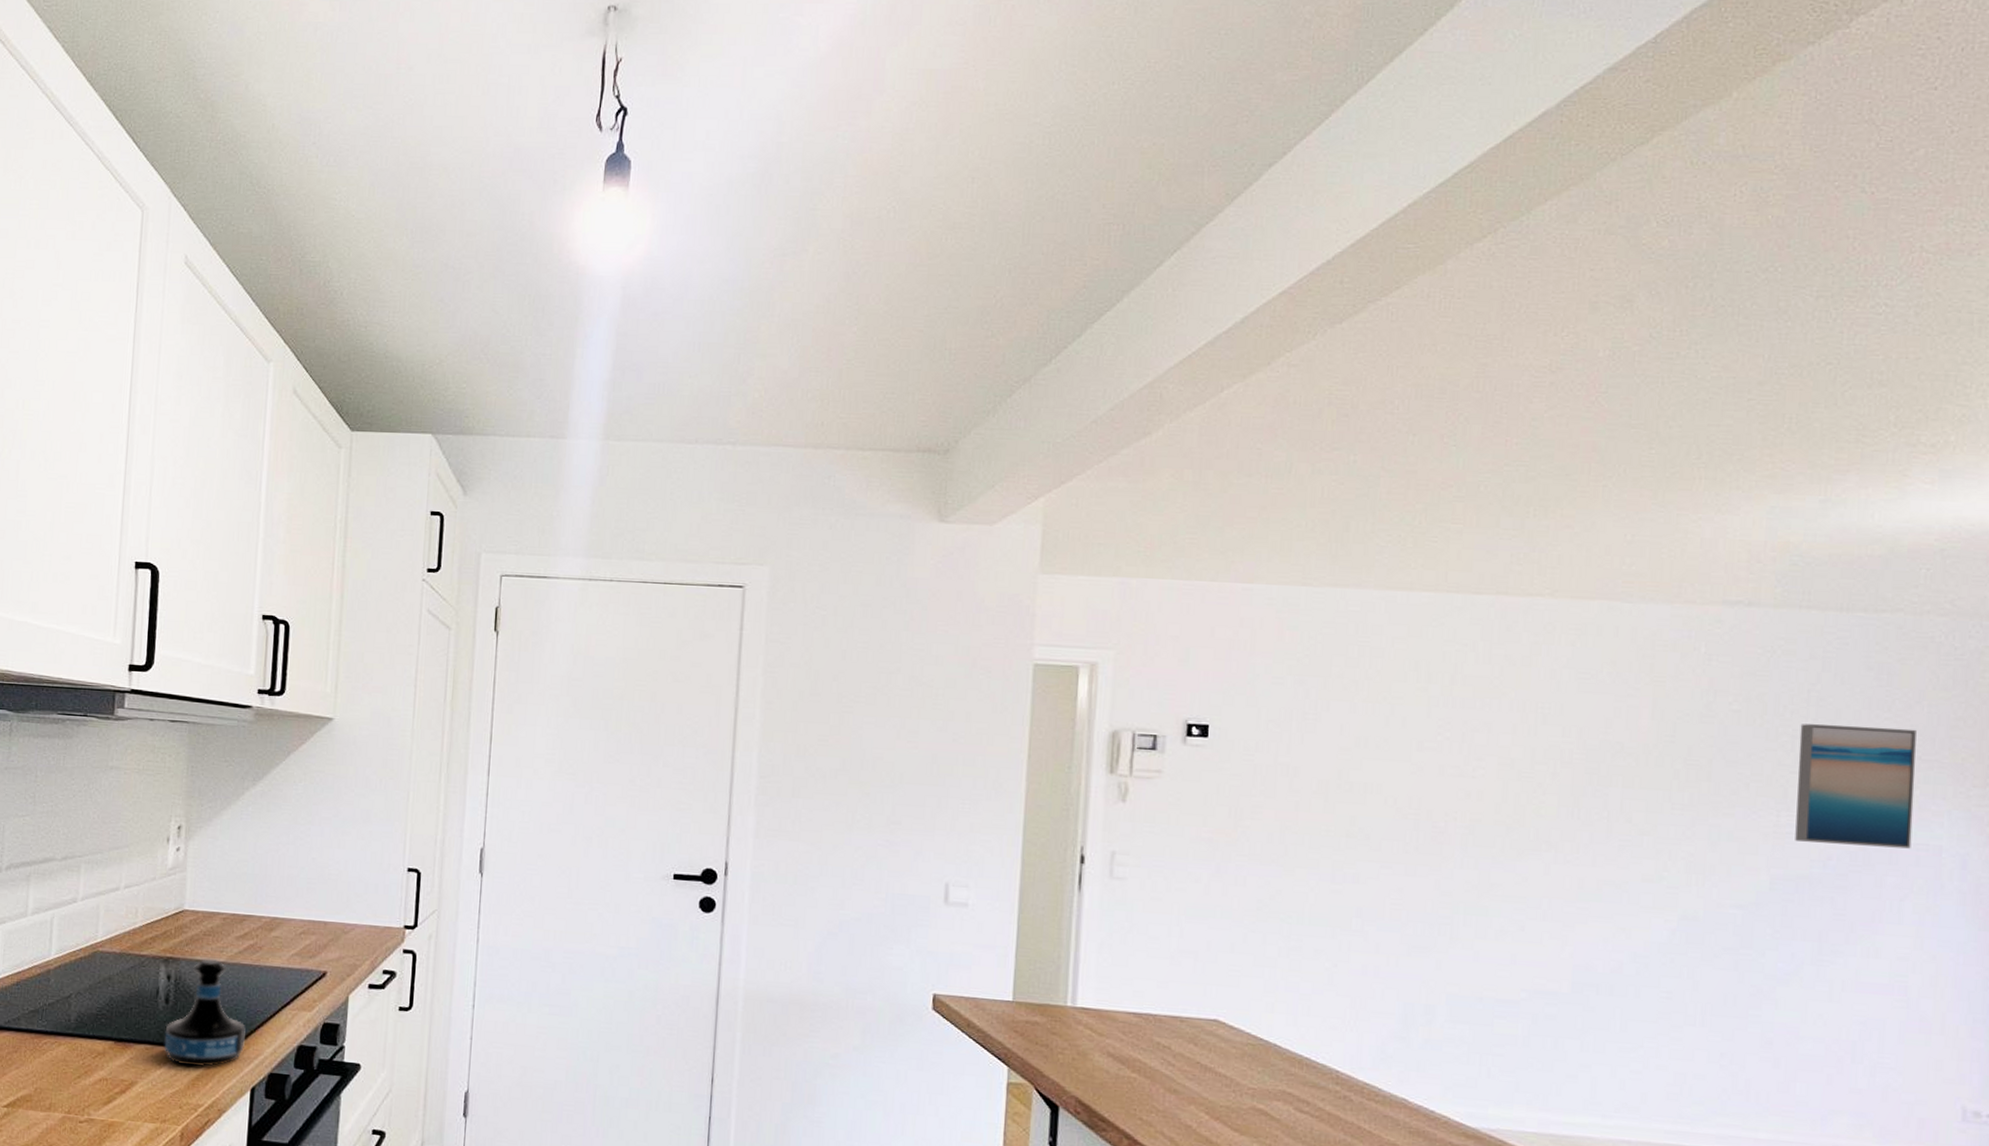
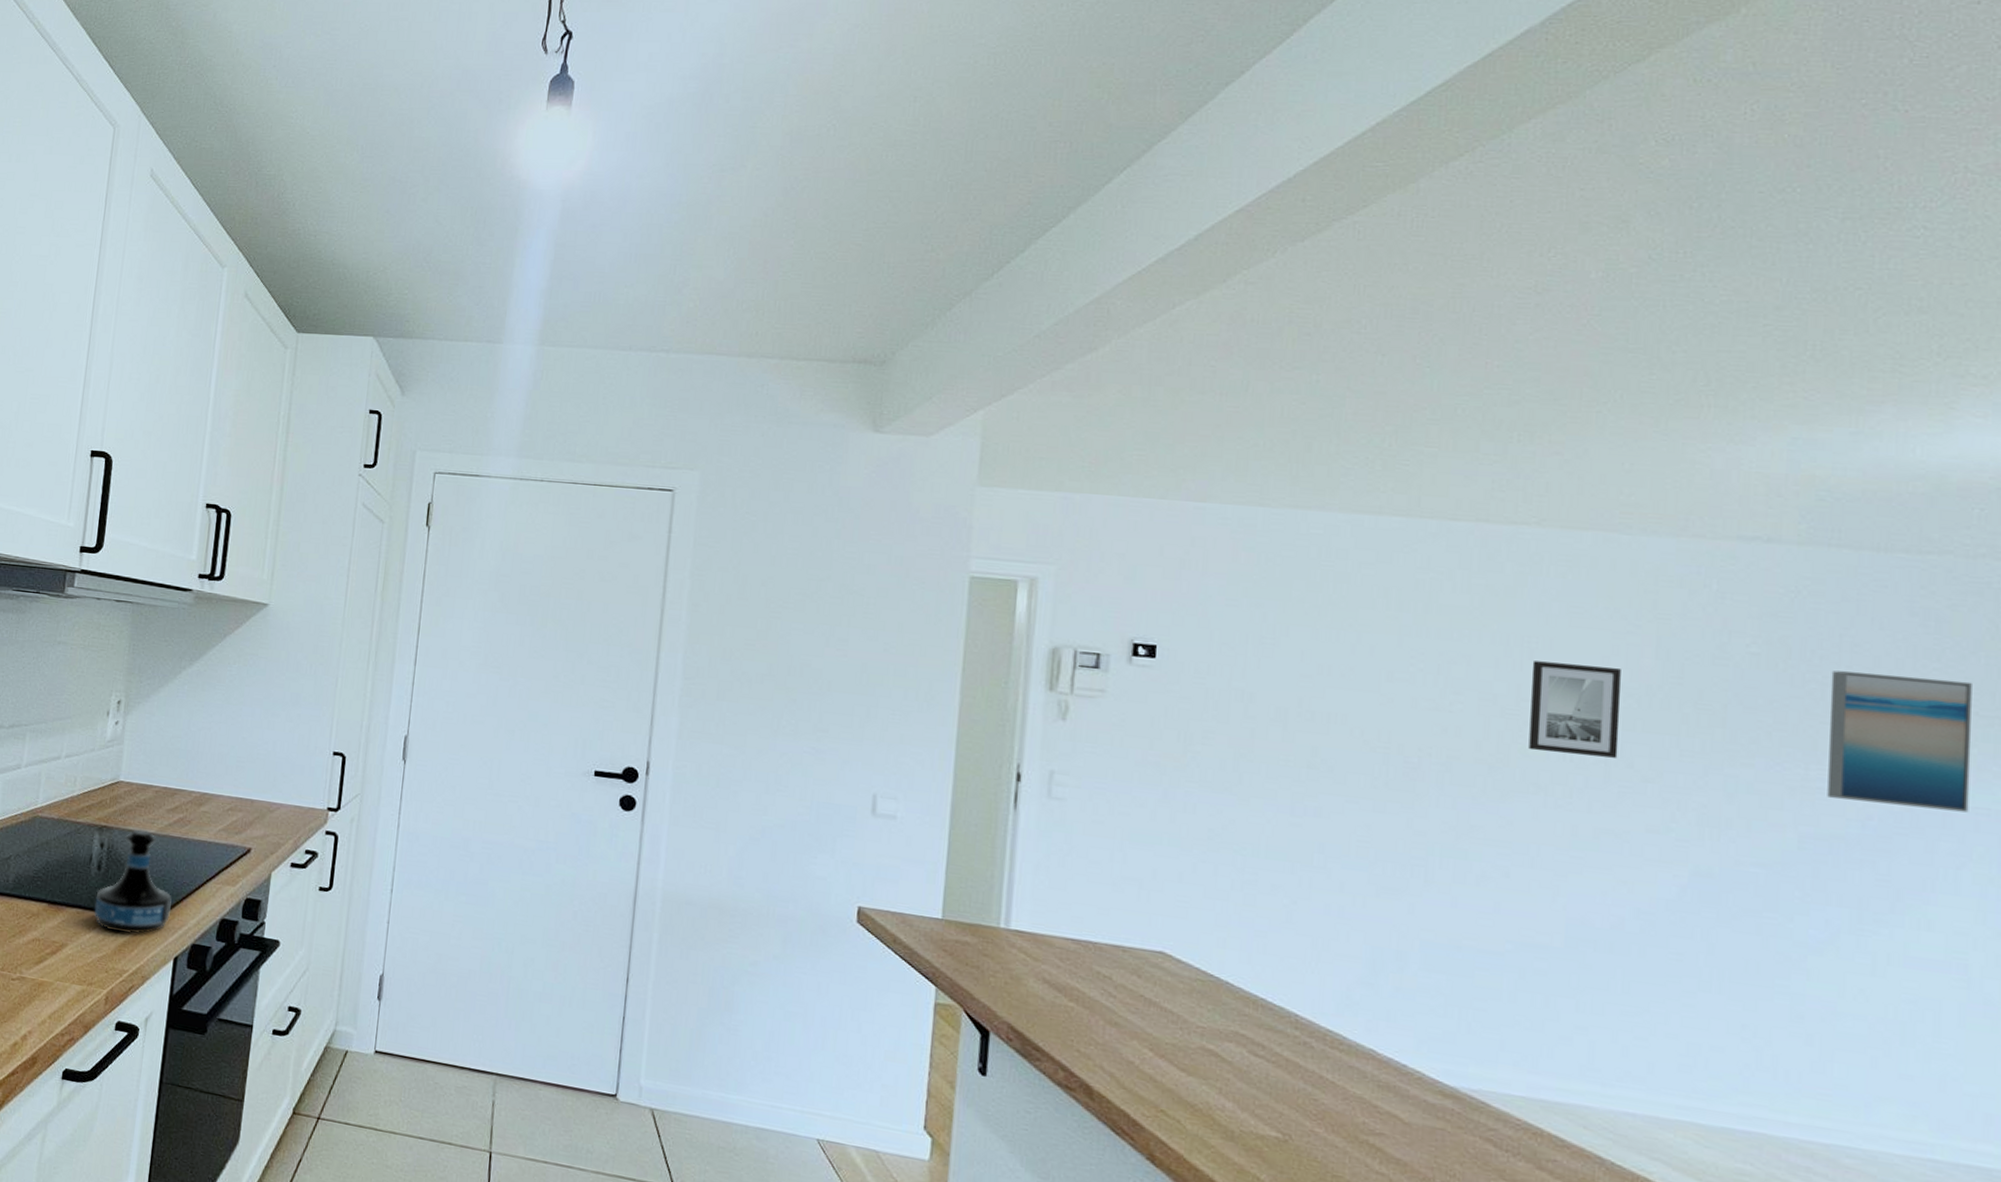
wall art: none [1542,726,1622,814] -> present [1529,661,1622,758]

